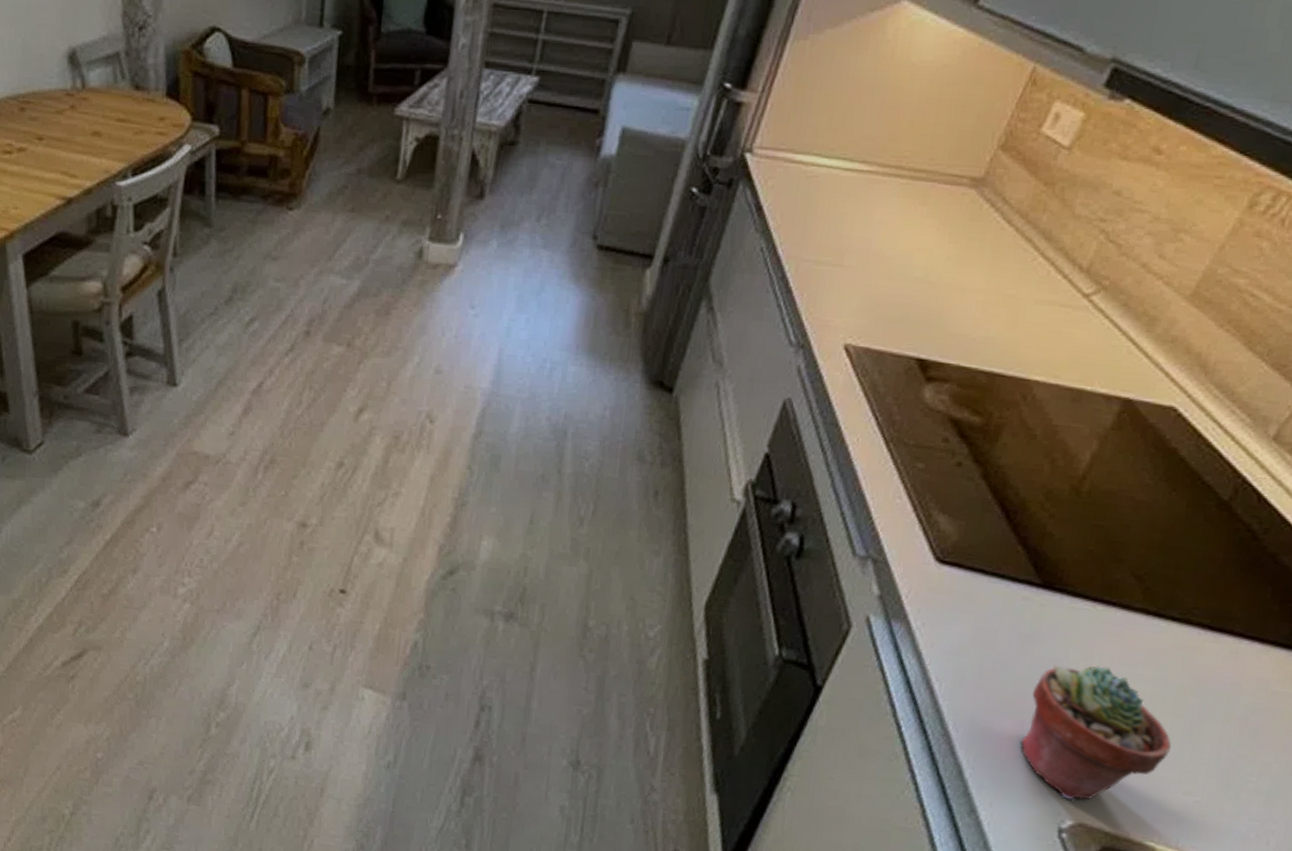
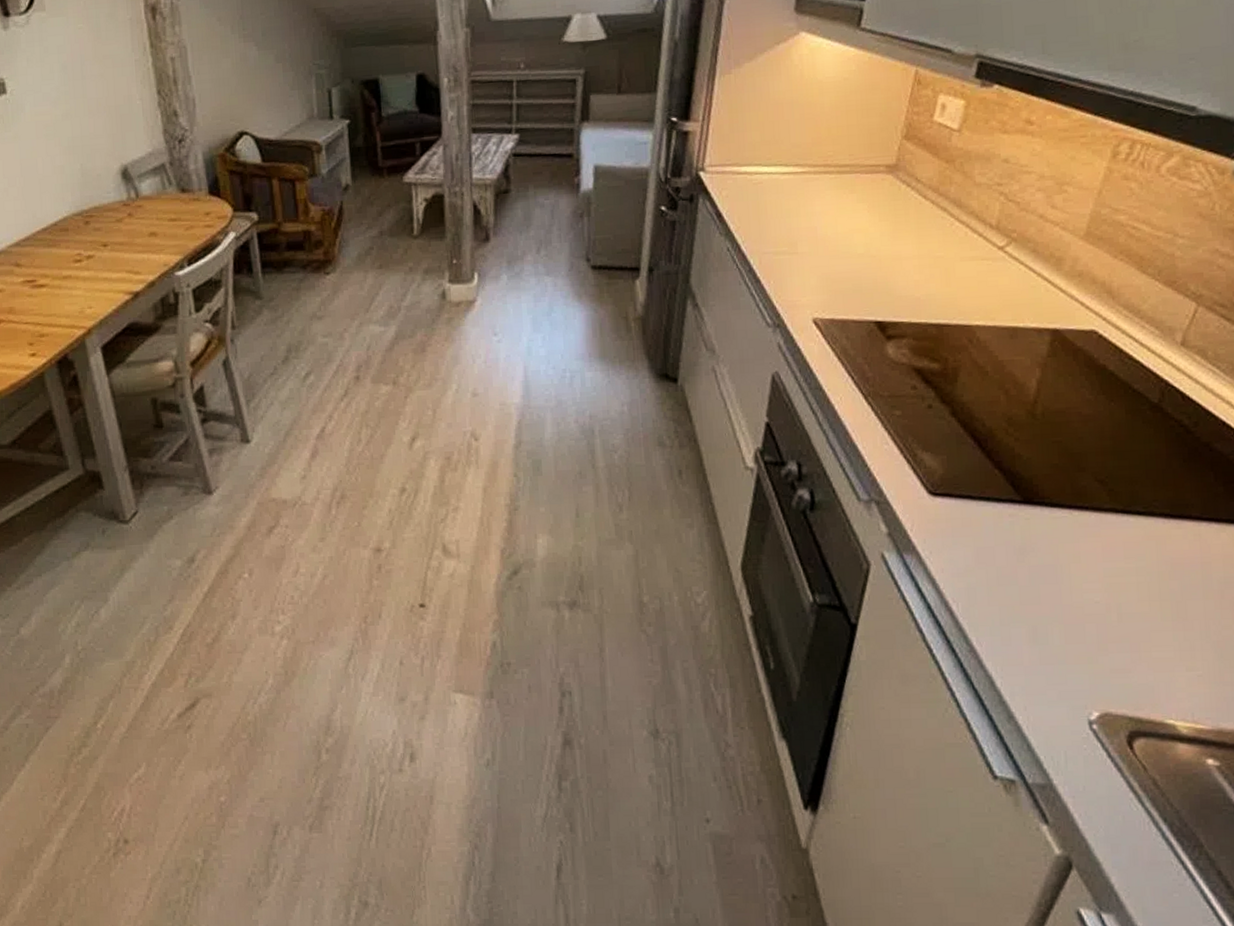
potted succulent: present [1020,665,1172,801] -> none [1037,565,1166,693]

